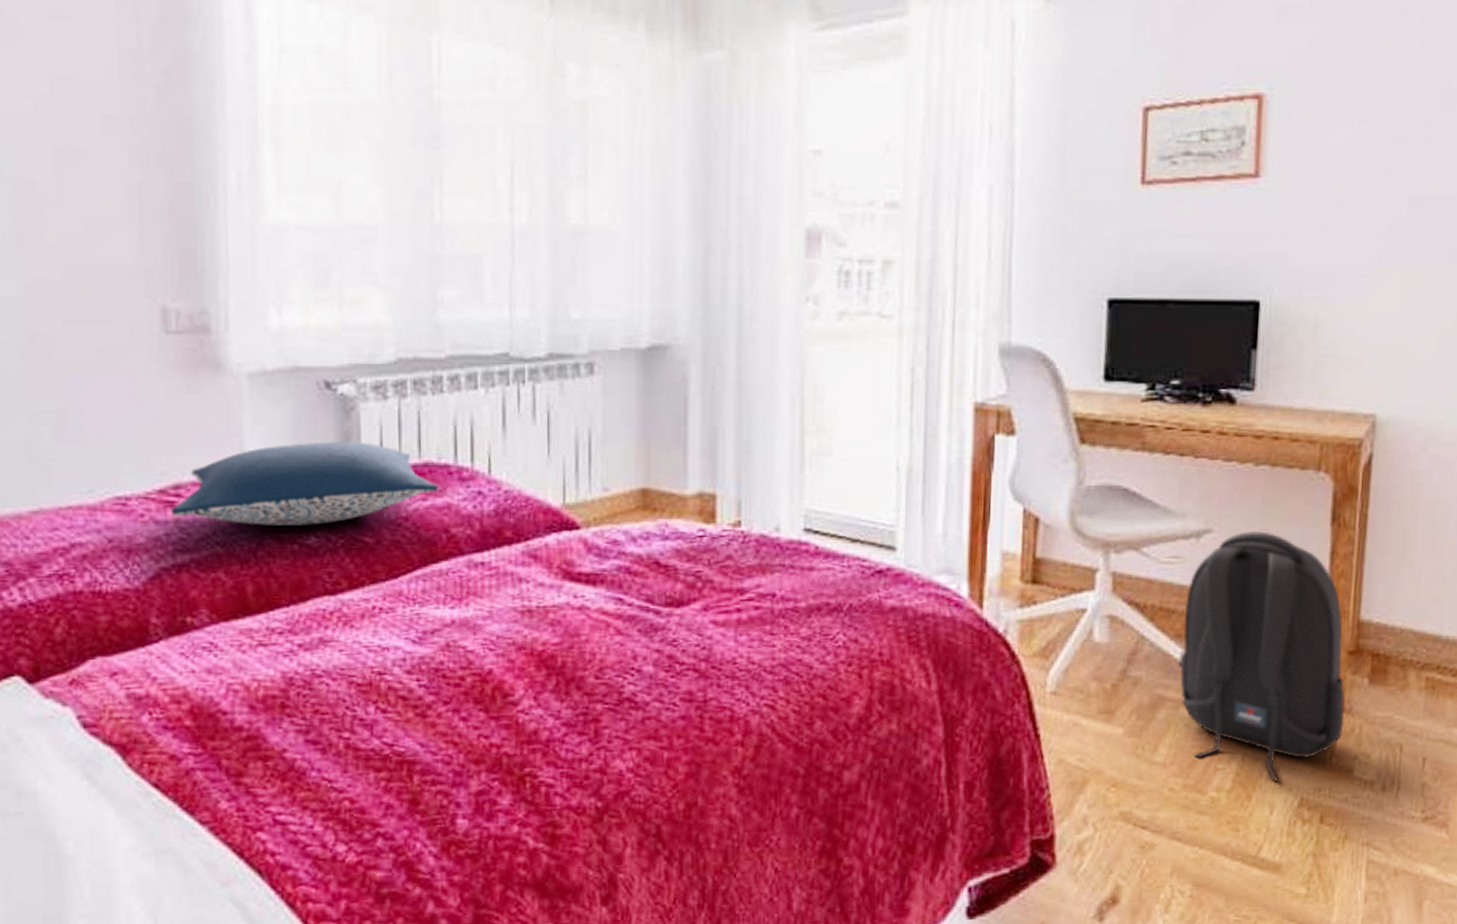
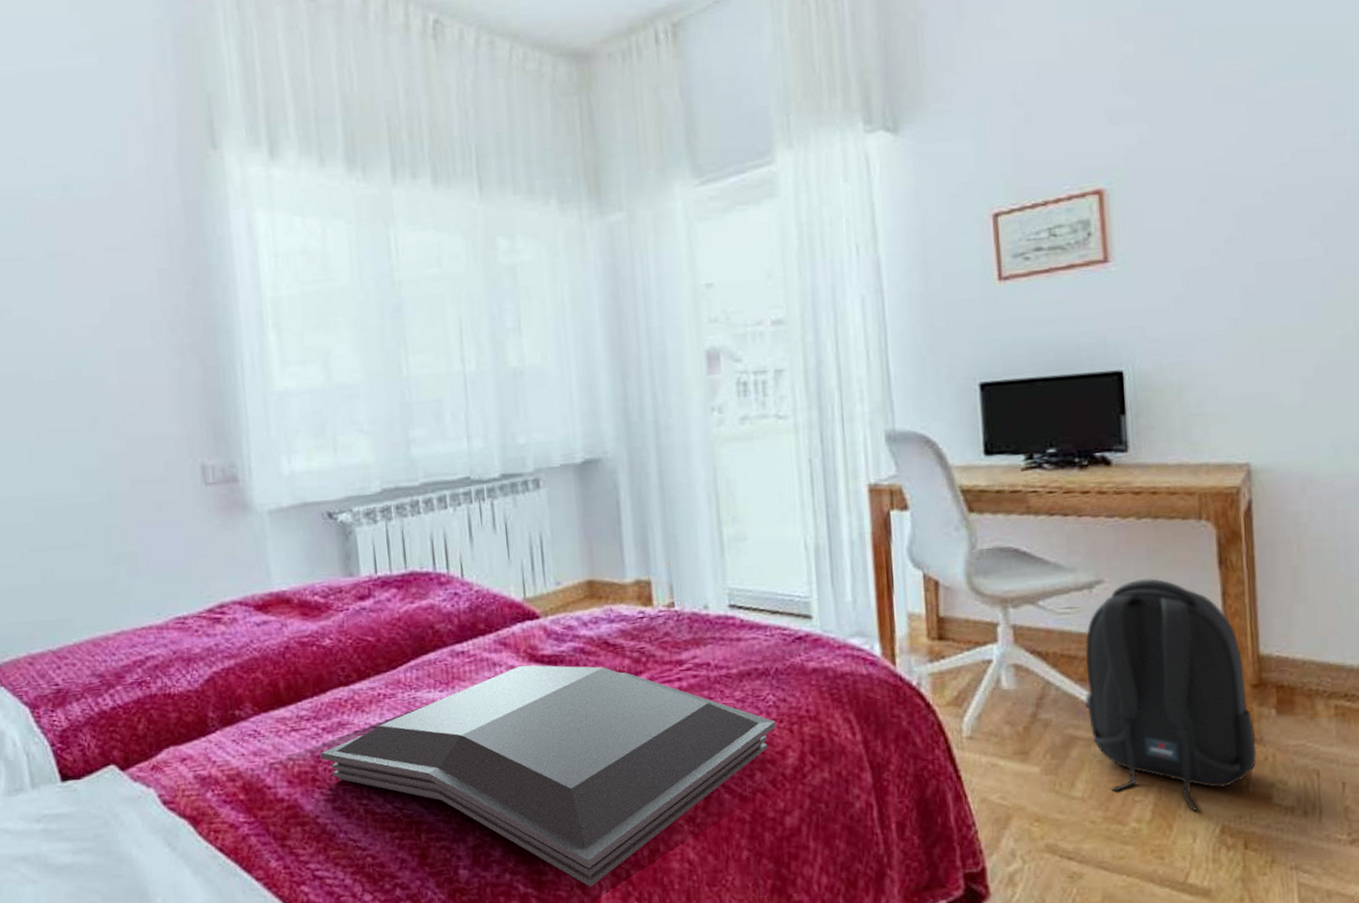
pillow: present [170,441,439,526] -> none [217,559,423,633]
serving tray: none [293,583,844,843] -> present [320,665,776,887]

